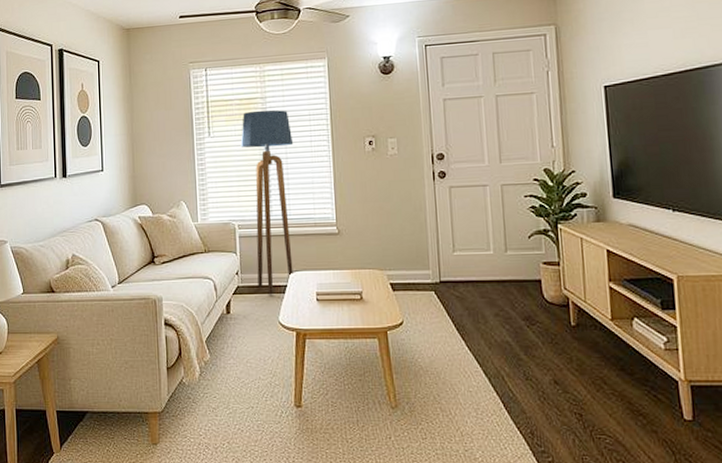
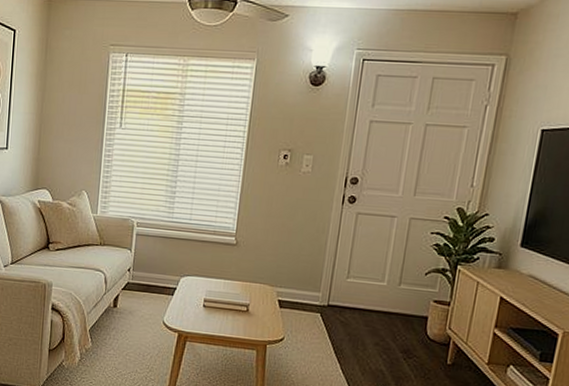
floor lamp: present [240,110,294,295] -> none [148,106,207,296]

